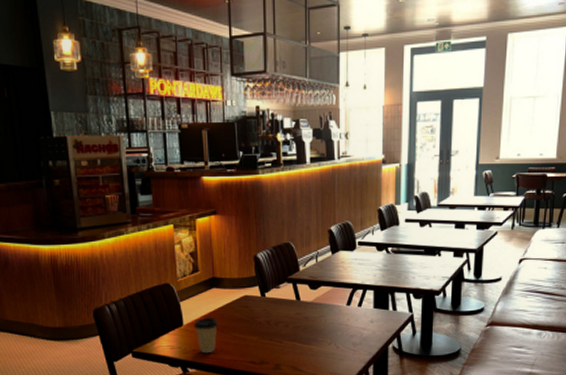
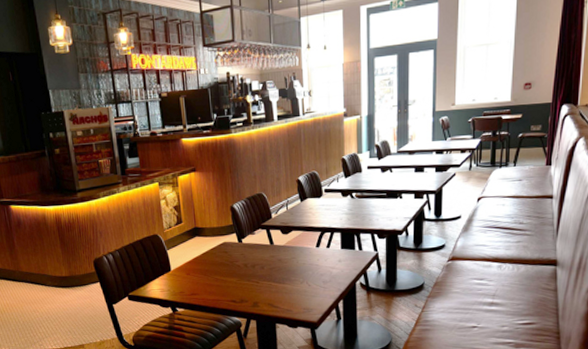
coffee cup: present [193,317,218,353] -> none [180,262,201,294]

